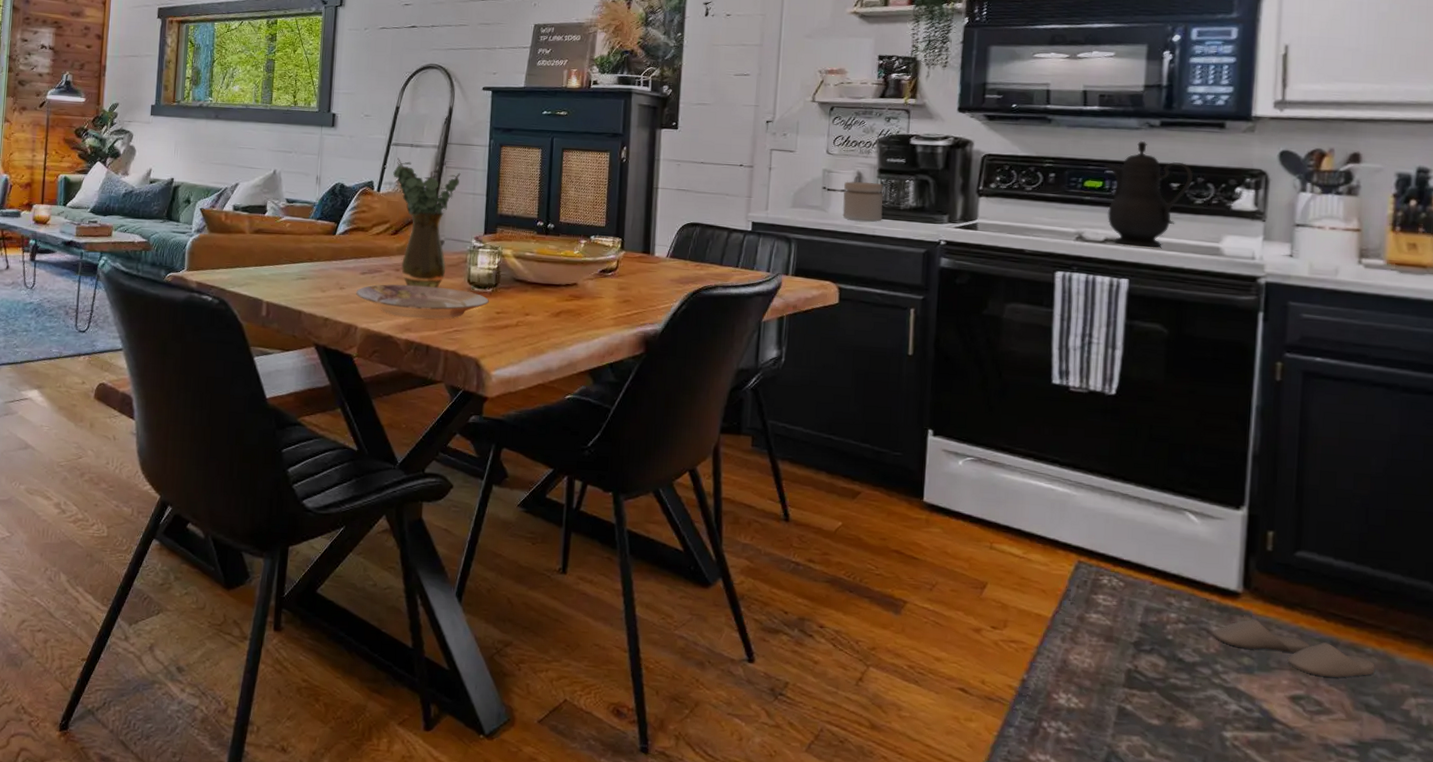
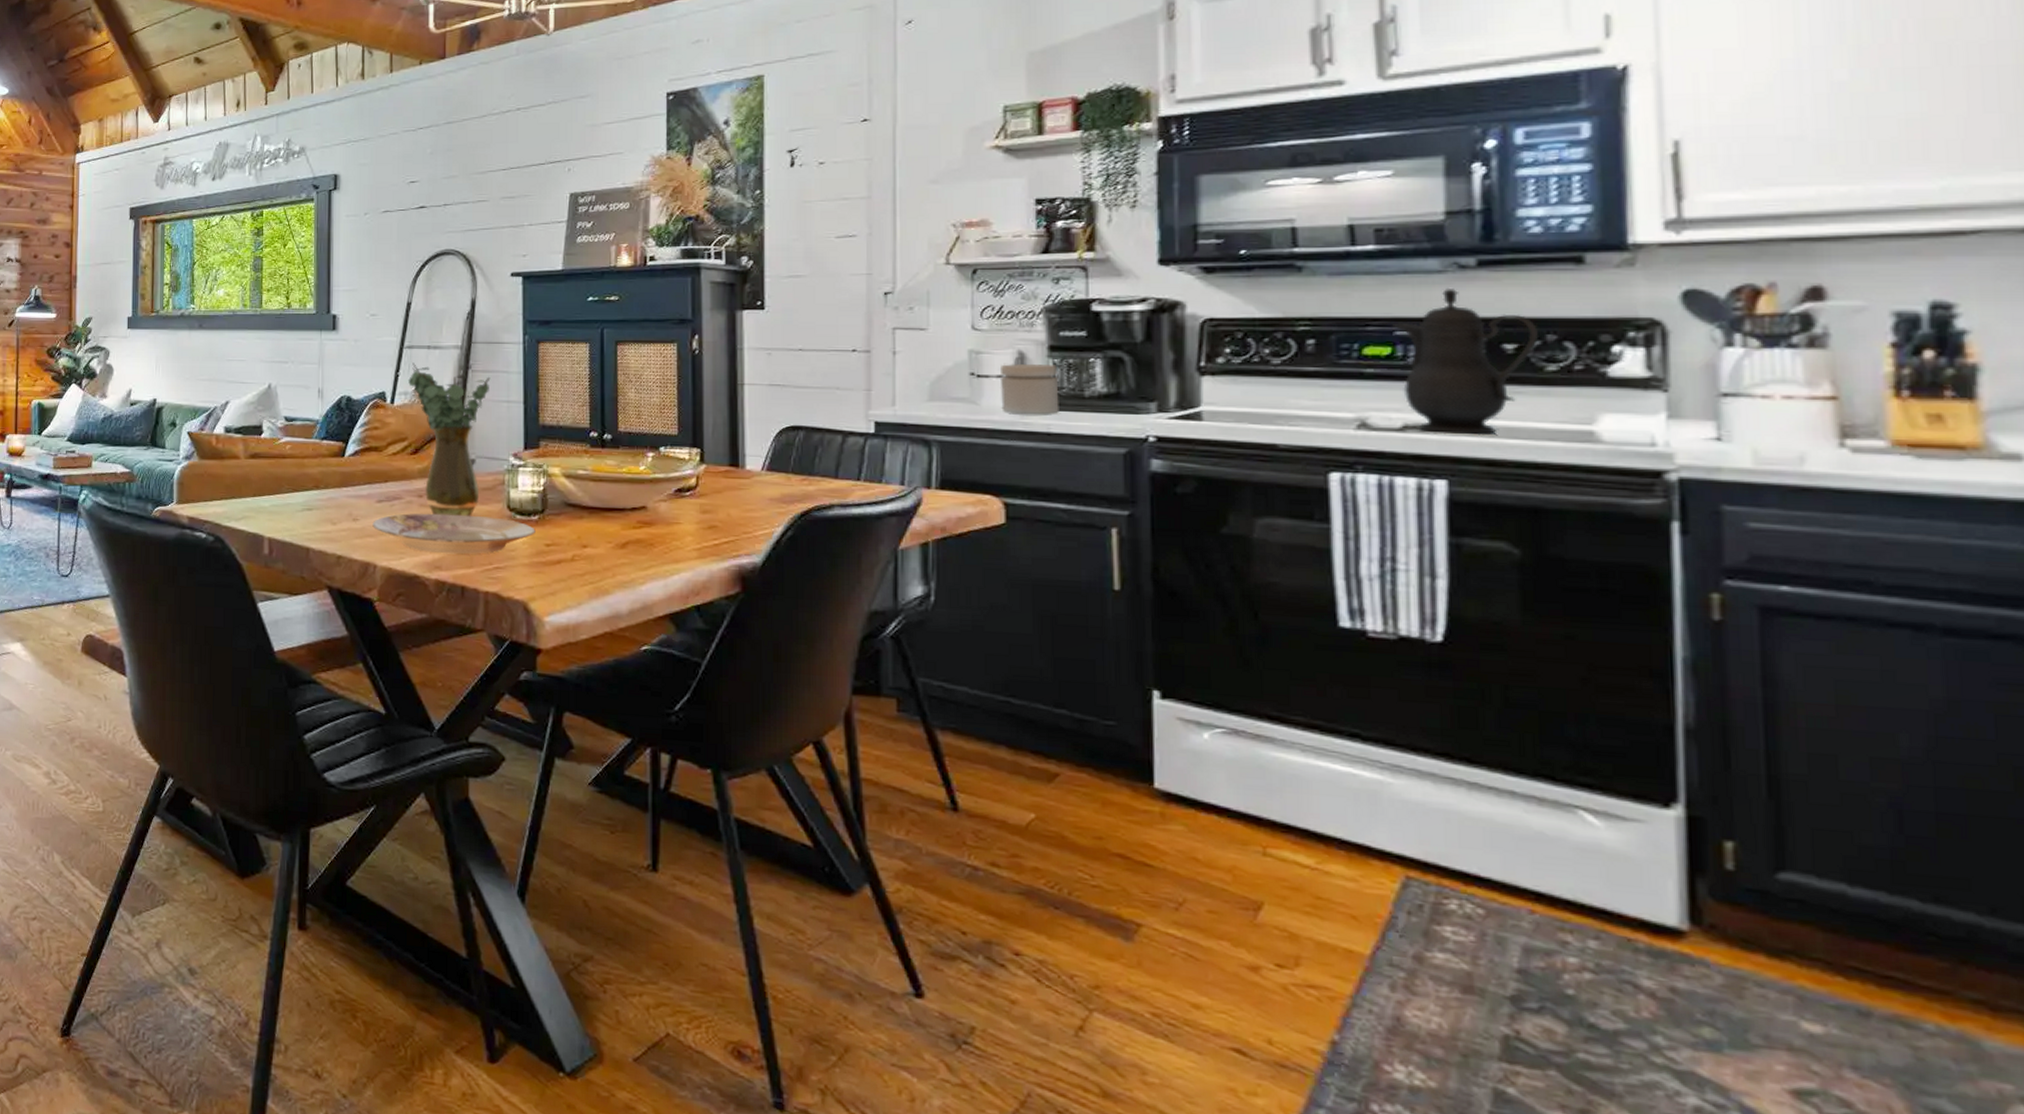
slippers: present [1212,619,1375,678] -> none [1642,971,1945,1067]

